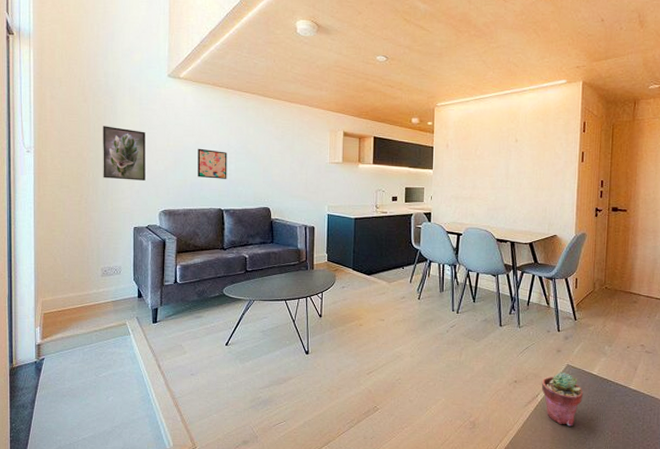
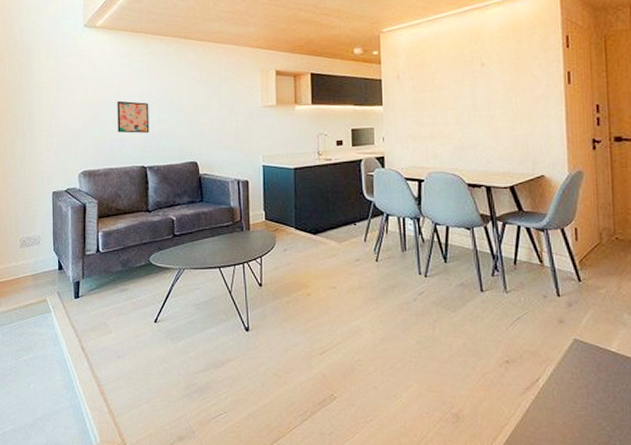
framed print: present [103,126,146,181] -> none [19,84,64,141]
potted succulent: present [541,371,584,427] -> none [542,348,601,421]

